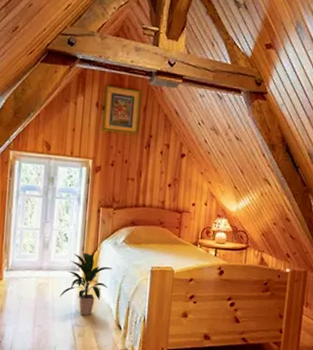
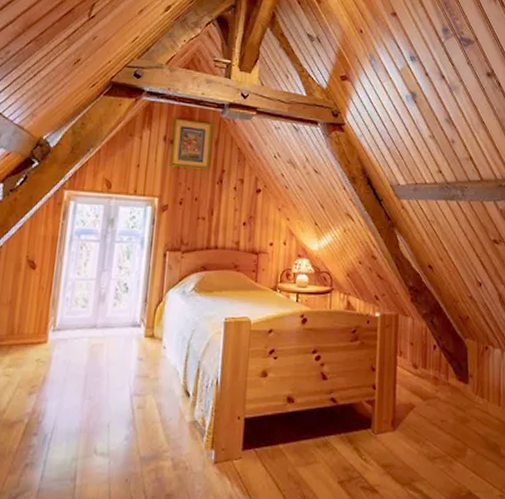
indoor plant: present [60,252,112,316] -> none [116,303,179,382]

